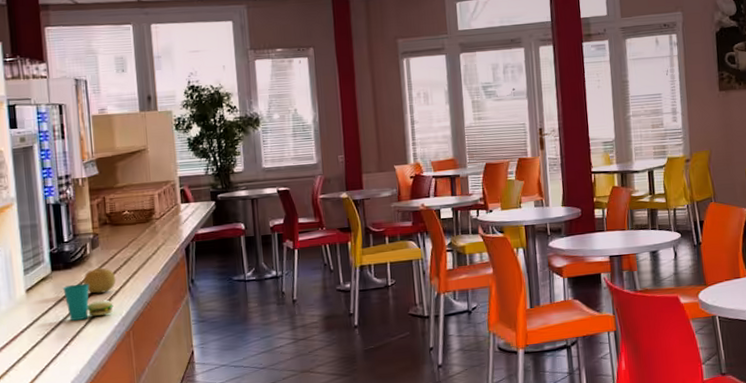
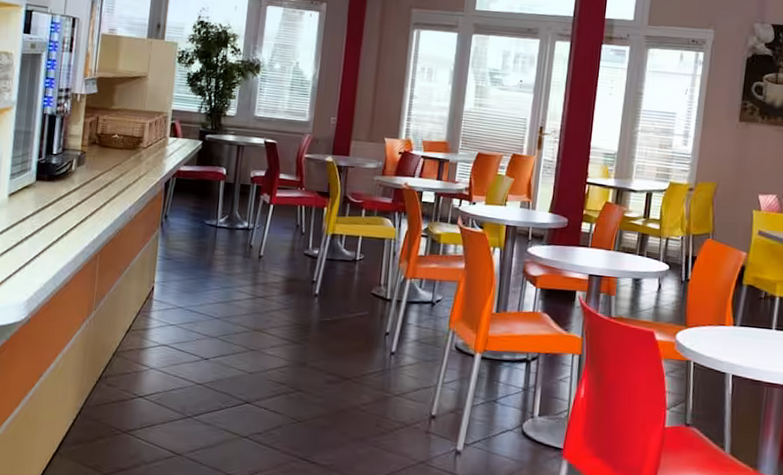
cup: present [63,283,113,321] -> none [43,197,87,234]
fruit: present [83,267,116,294] -> none [63,185,95,212]

